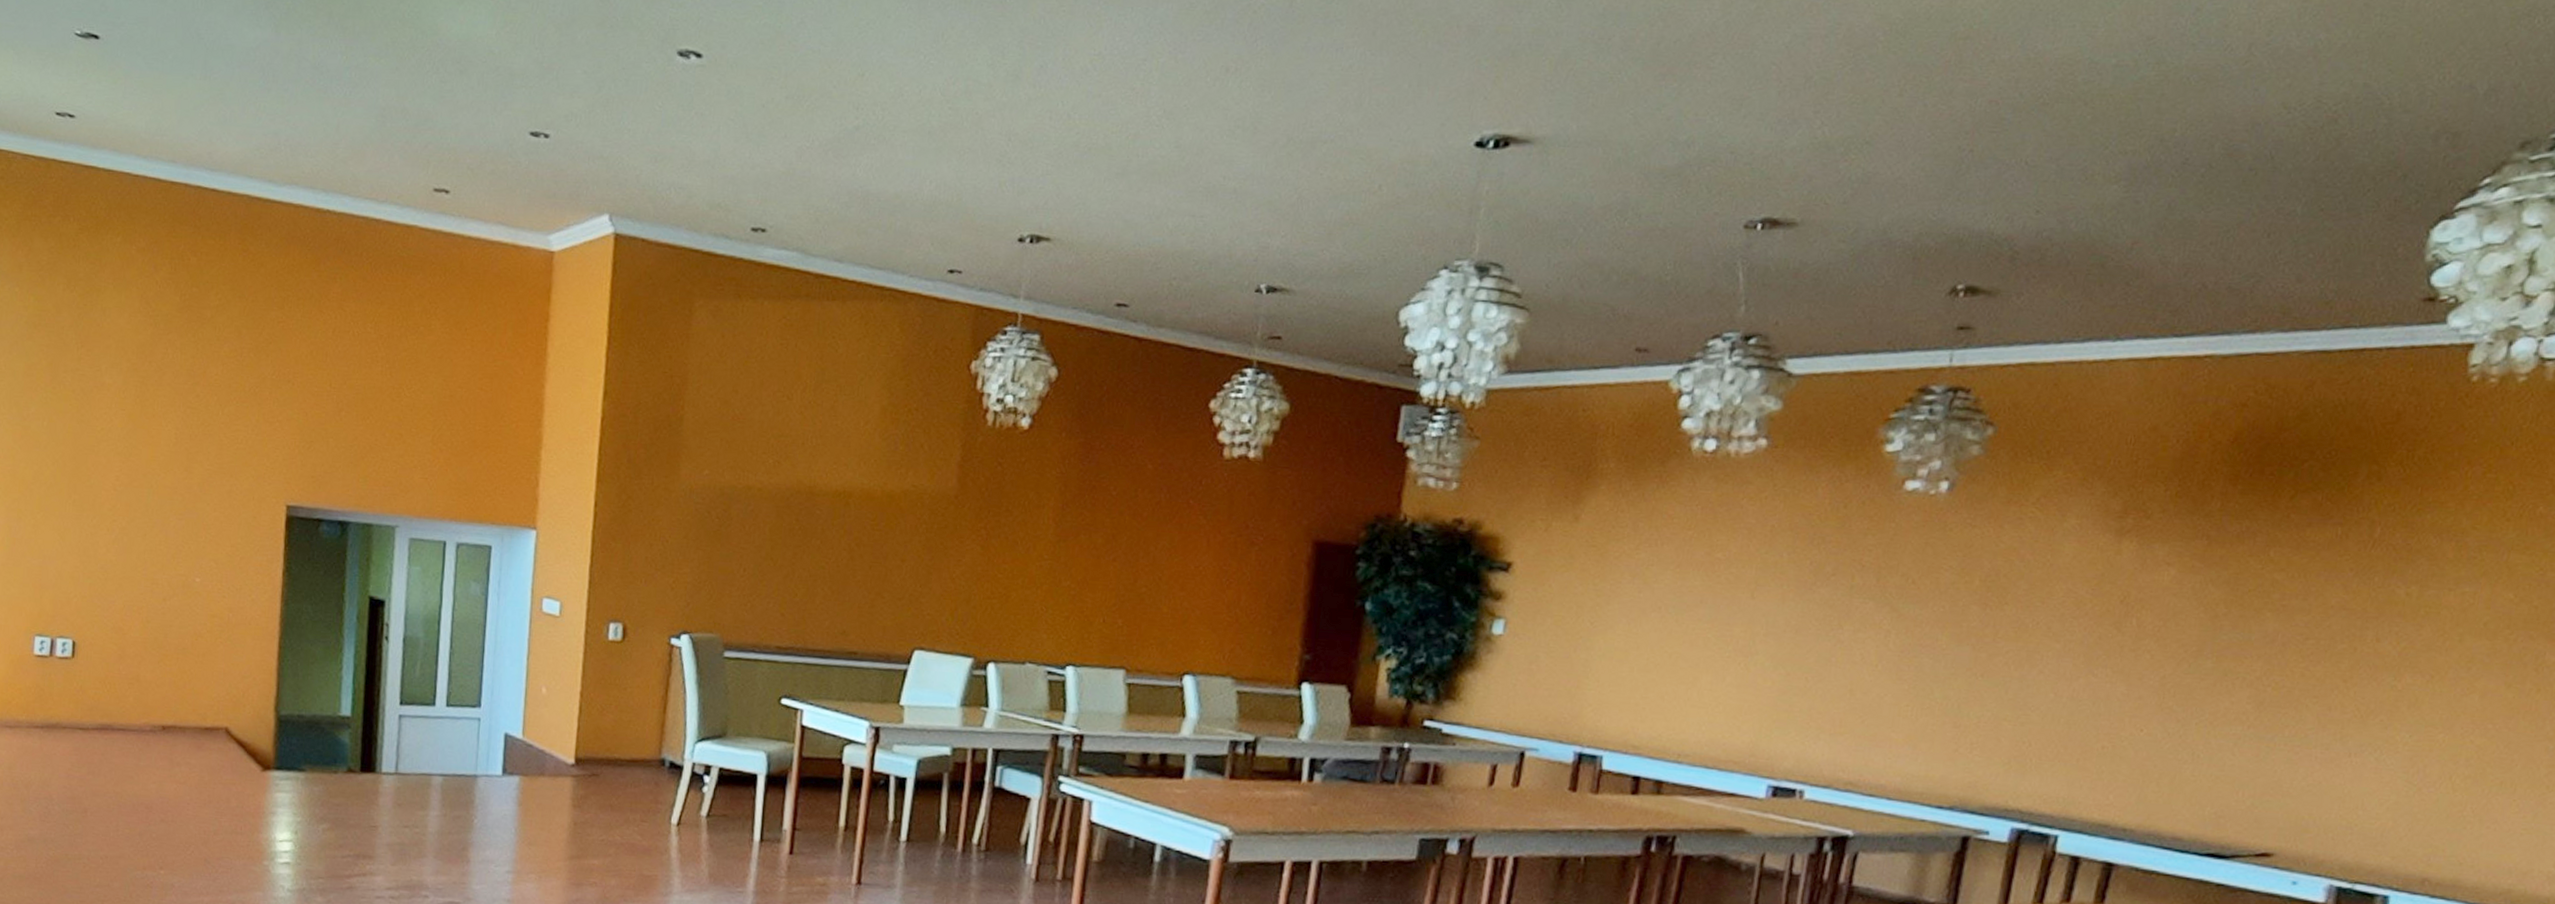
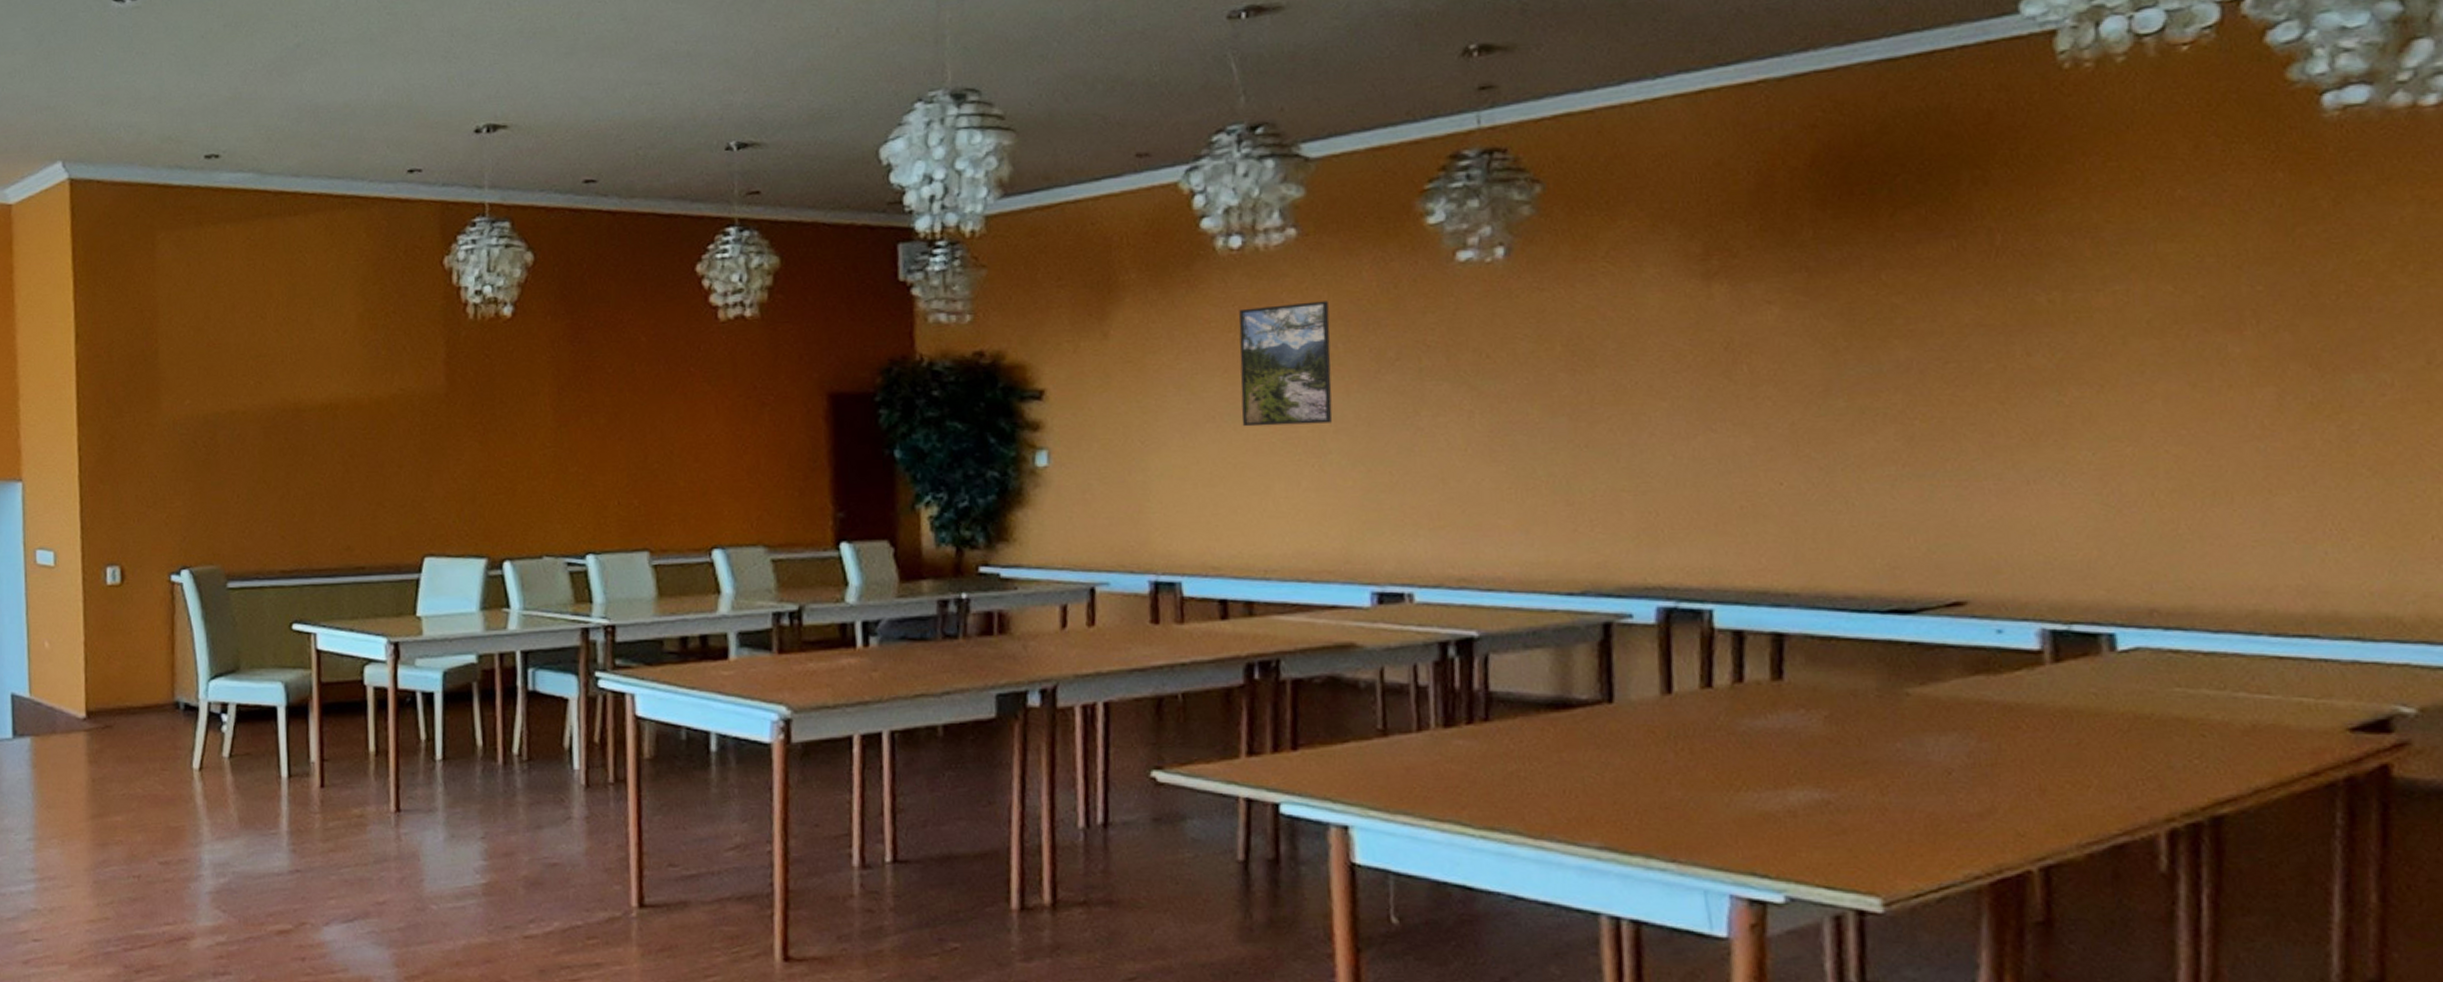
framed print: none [1684,509,1783,626] -> present [1238,301,1333,427]

